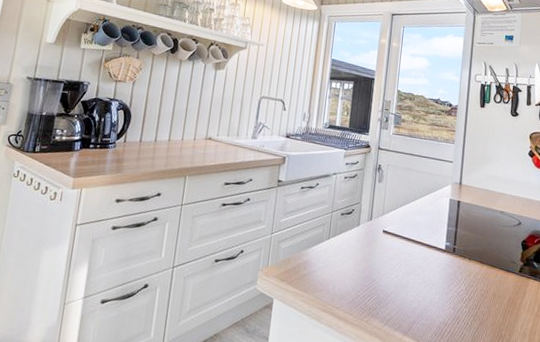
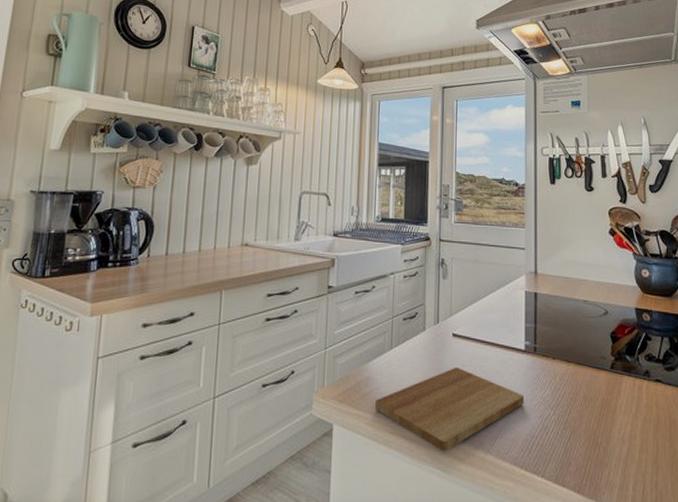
cutting board: none [311,259,441,331] -> present [375,366,524,452]

